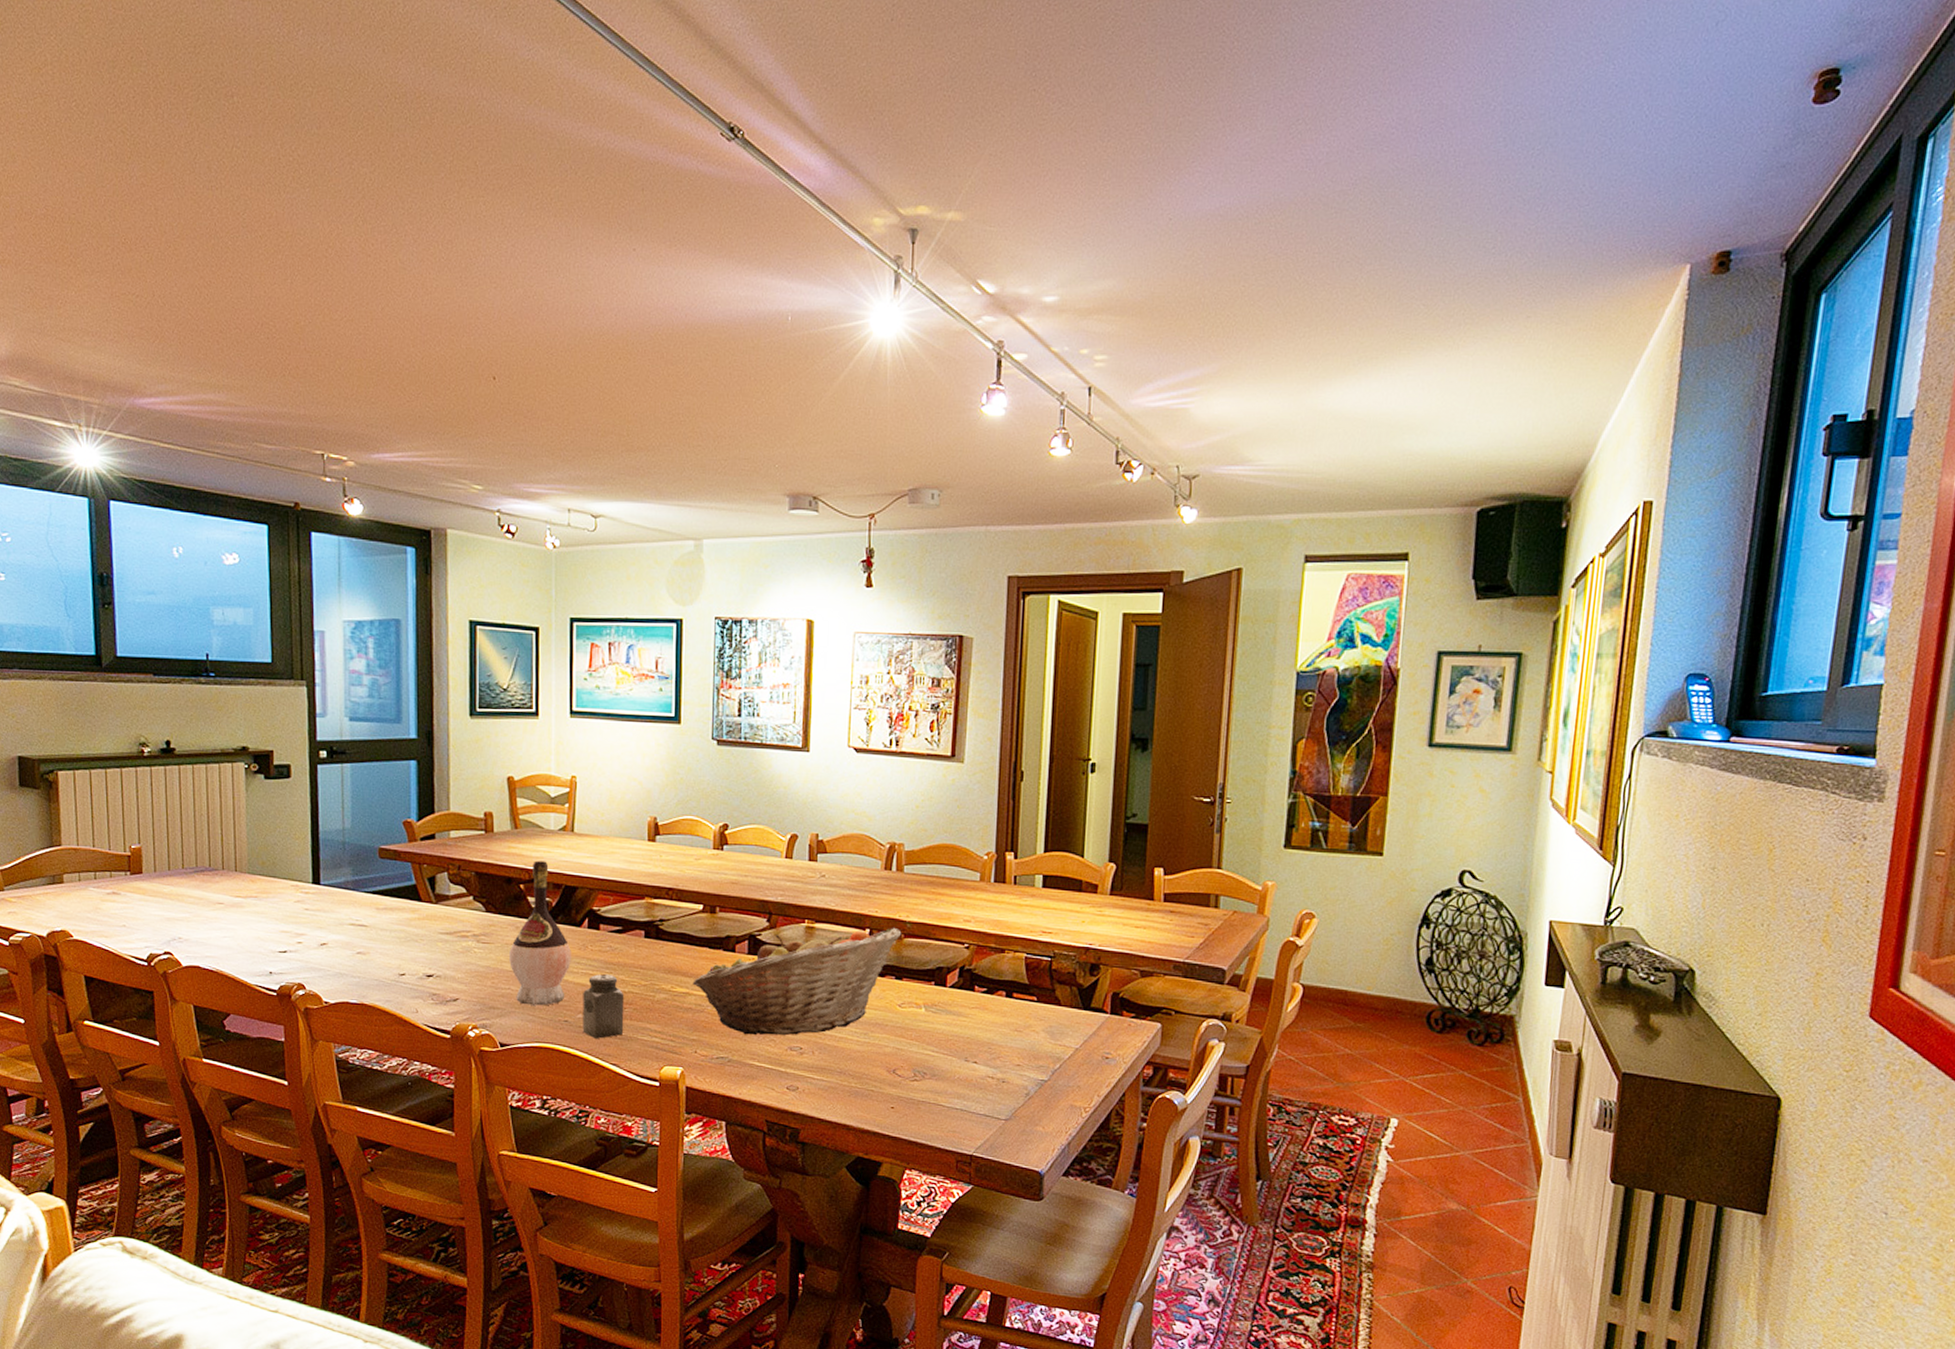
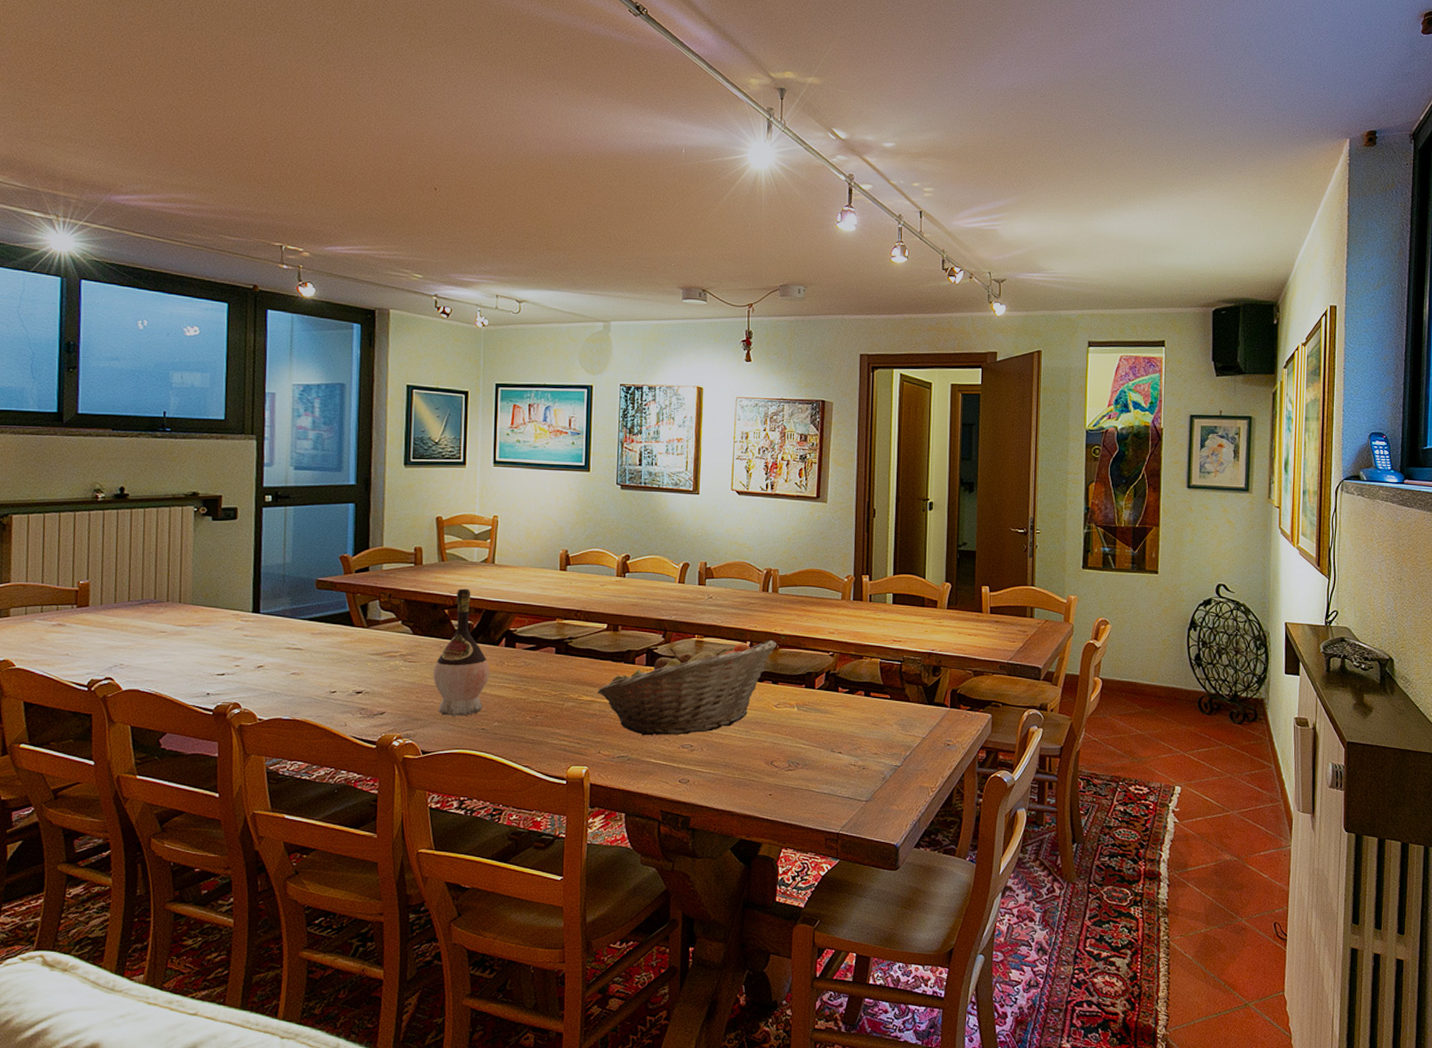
salt shaker: present [582,974,625,1039] -> none [498,687,537,744]

